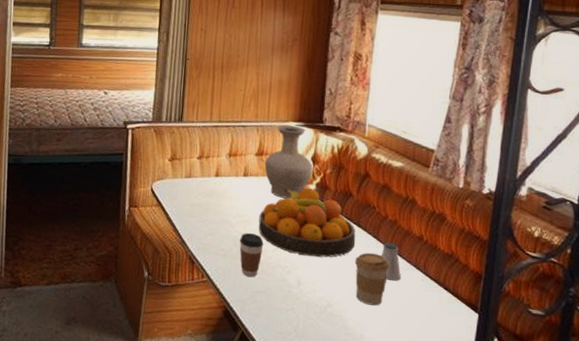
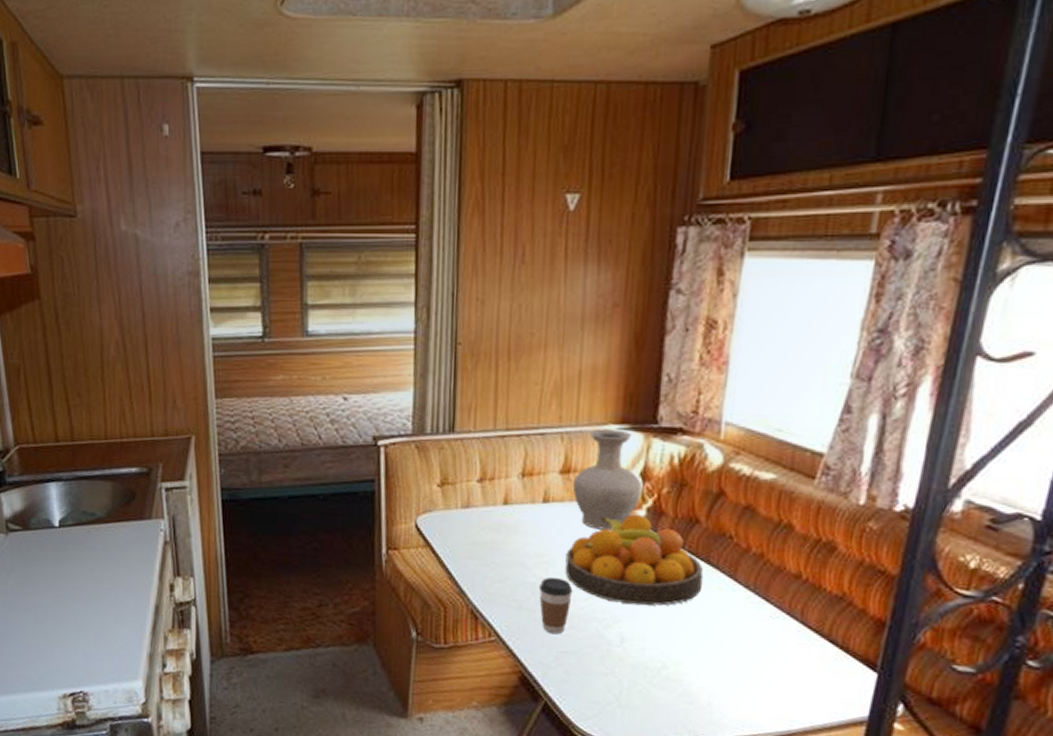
coffee cup: present [354,252,390,306] -> none [700,598,751,666]
saltshaker: present [381,242,401,281] -> none [738,583,767,633]

